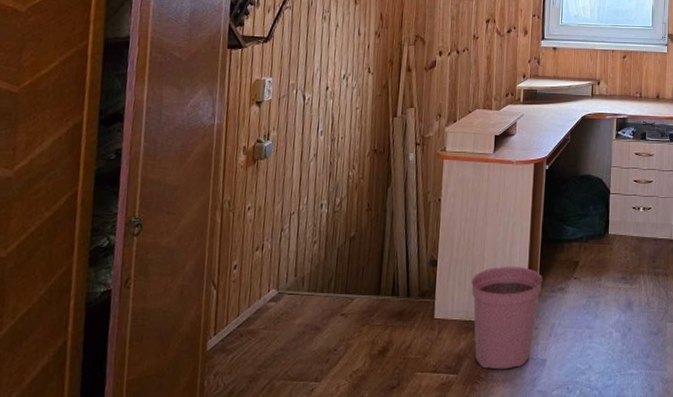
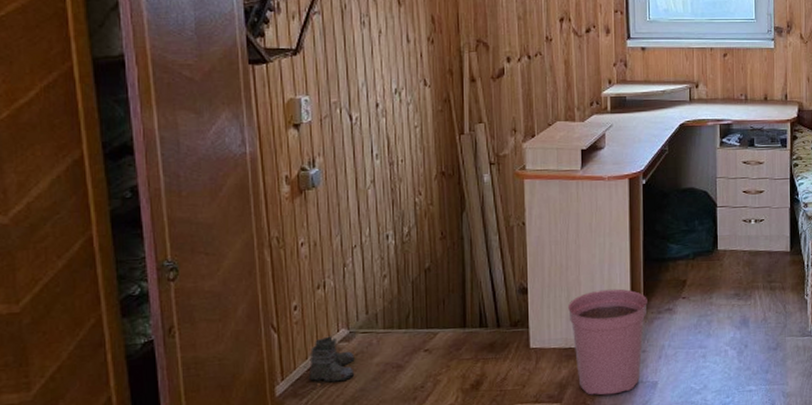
boots: none [237,295,280,342] -> present [308,336,355,385]

